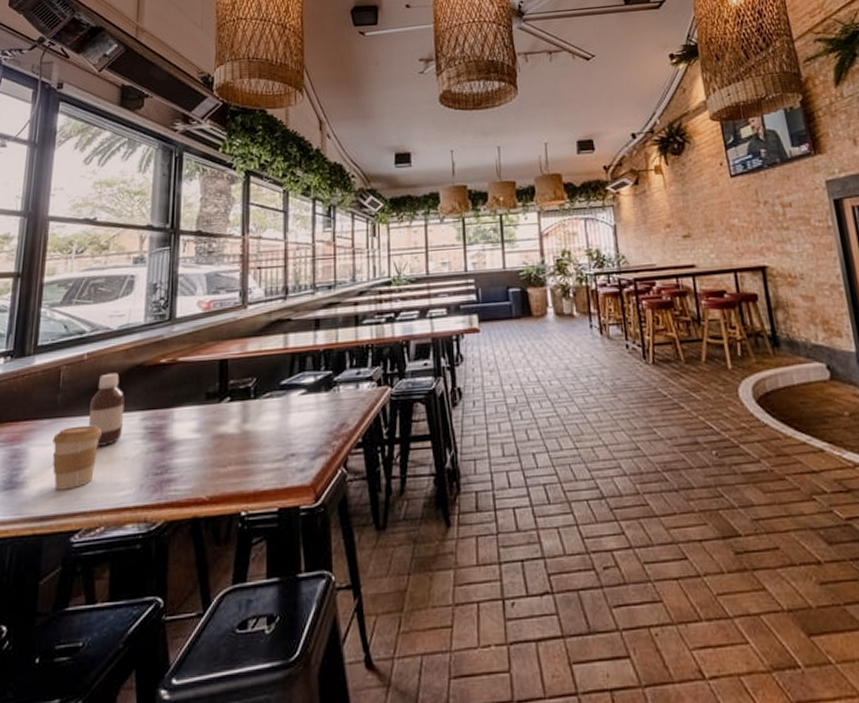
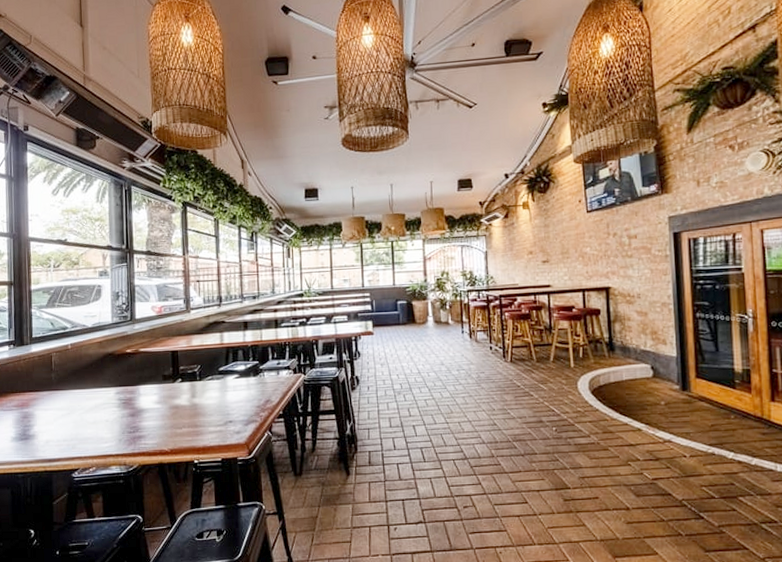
coffee cup: present [53,425,102,490] -> none [52,396,87,442]
bottle: present [89,372,125,446] -> none [76,359,103,412]

